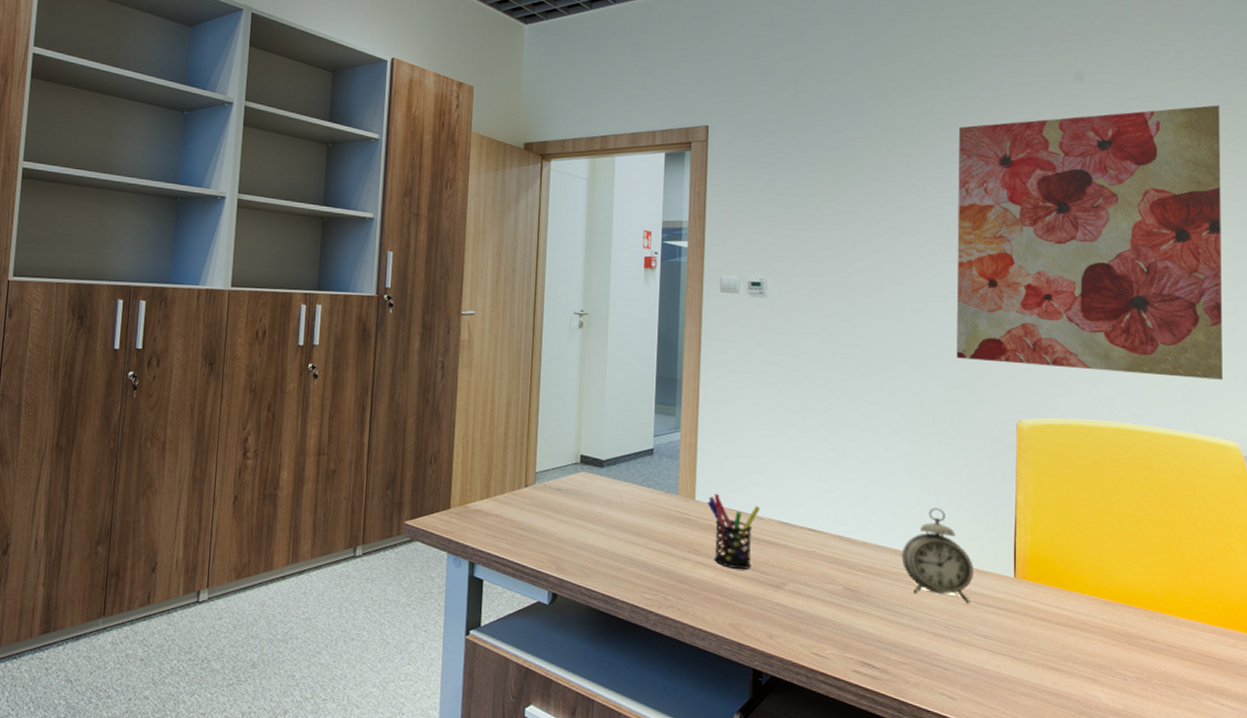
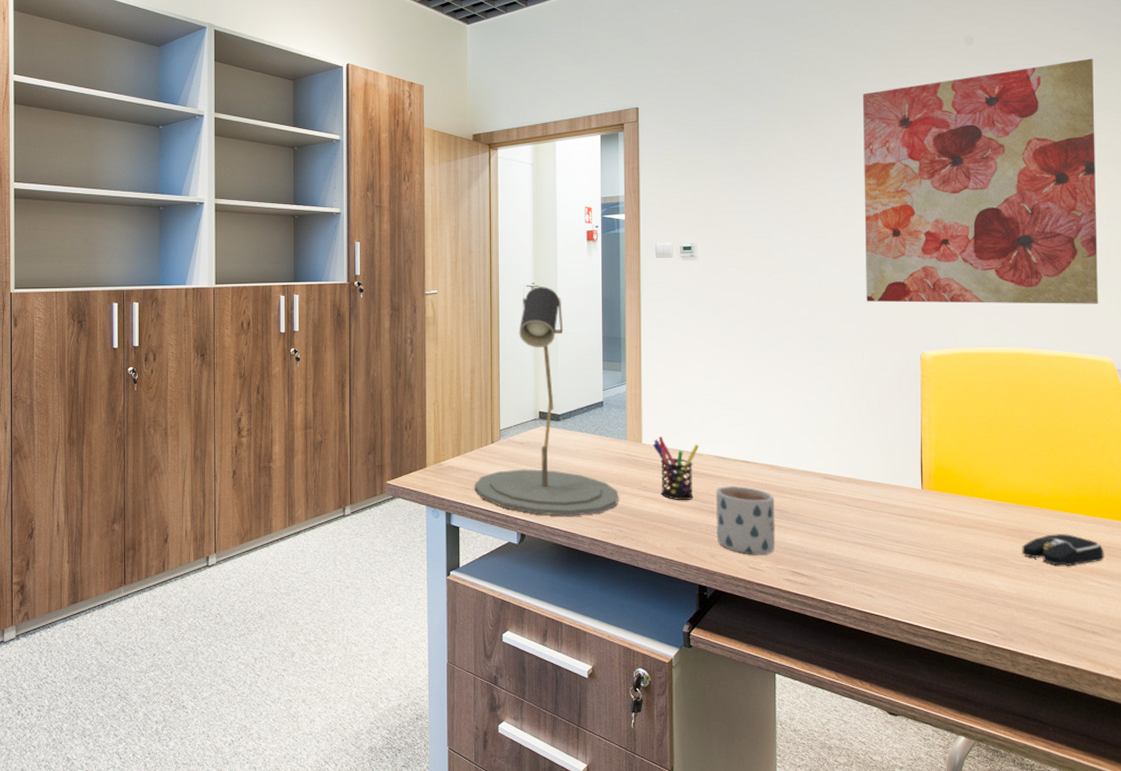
desk lamp: none [503,314,665,578] -> present [475,286,618,516]
mug: none [776,556,845,640] -> present [715,486,775,555]
alarm clock: present [901,507,973,603] -> none [824,434,886,514]
computer mouse: none [1130,642,1227,682] -> present [1022,534,1104,566]

